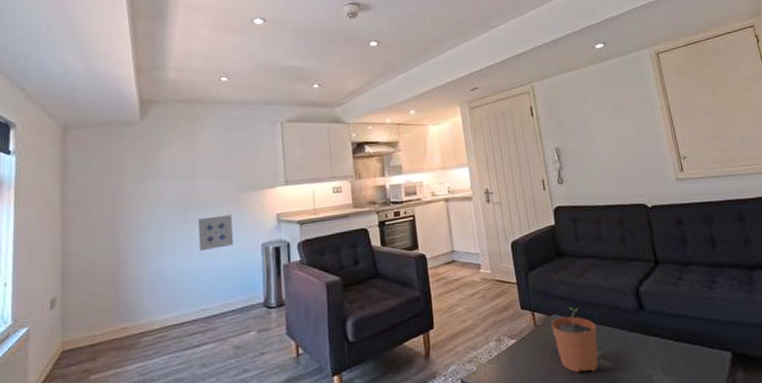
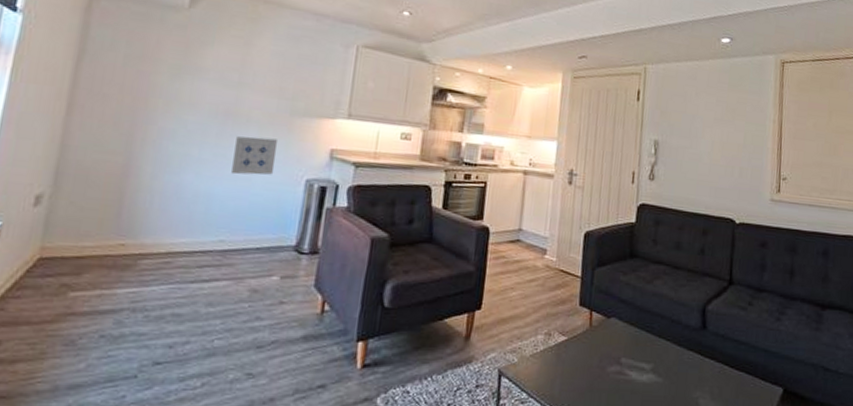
plant pot: present [551,307,599,373] -> none [607,312,653,384]

